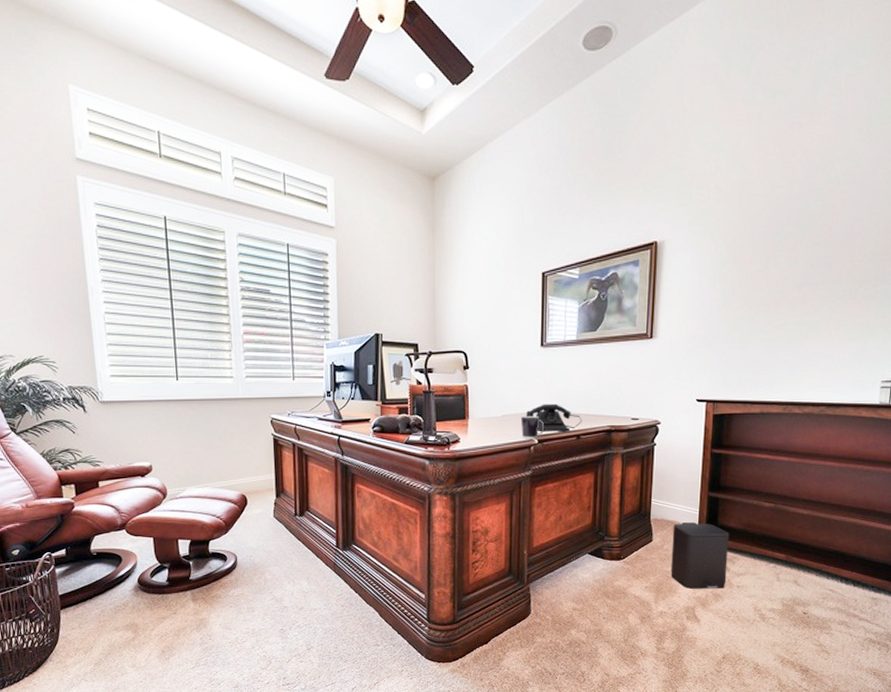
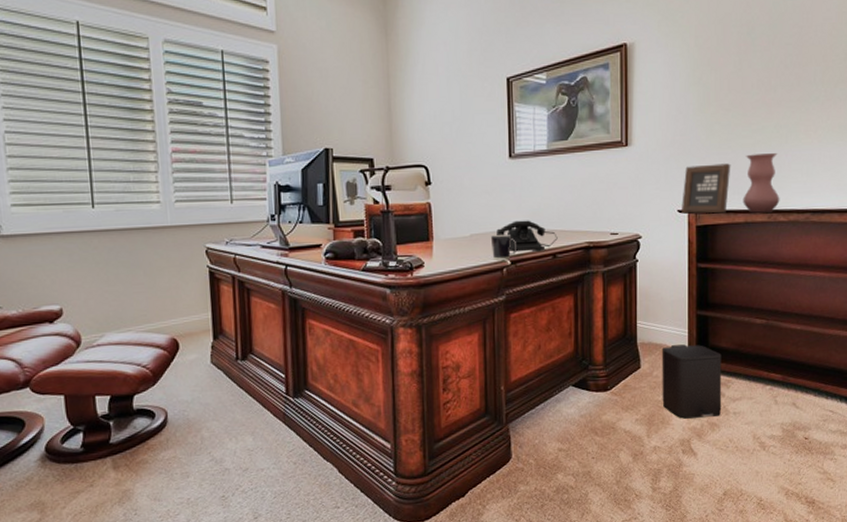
picture frame: none [700,357,751,404] -> present [682,163,731,214]
vase: none [760,349,798,406] -> present [743,153,780,214]

